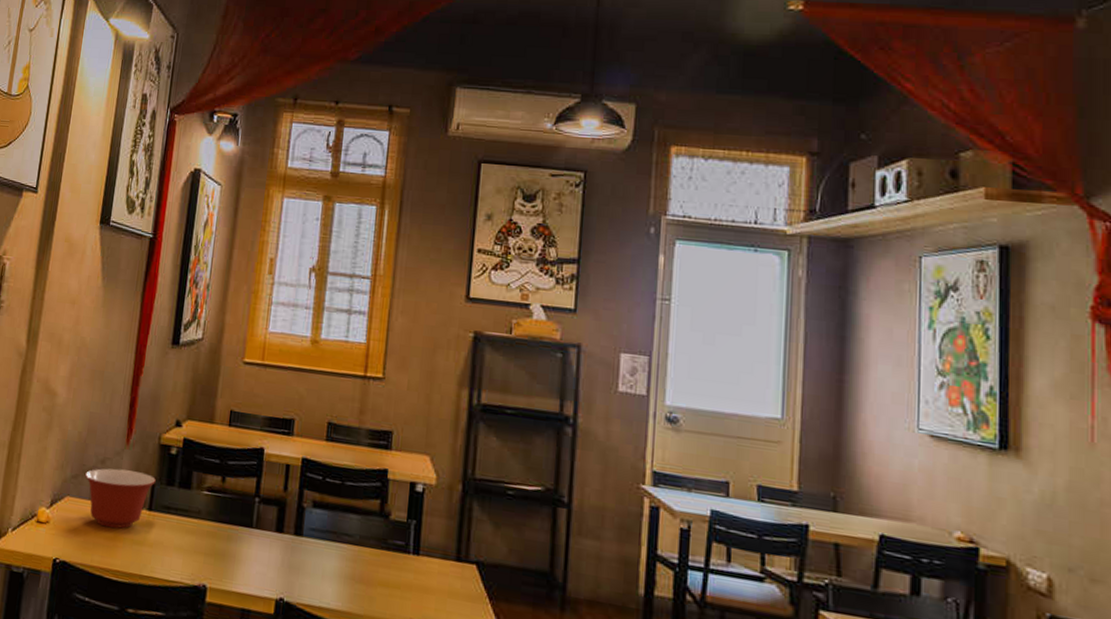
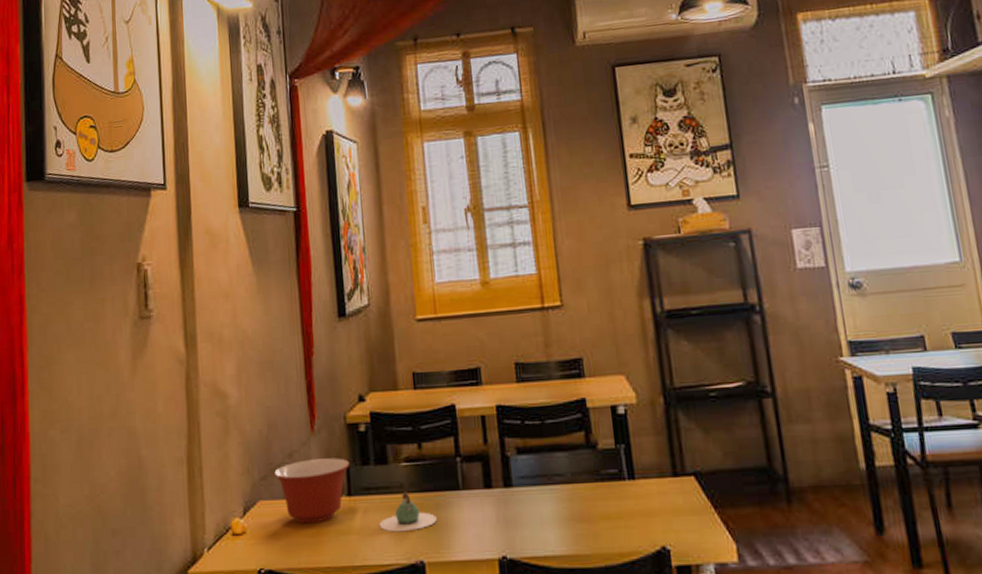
teapot: none [171,518,226,556] -> present [379,491,437,532]

